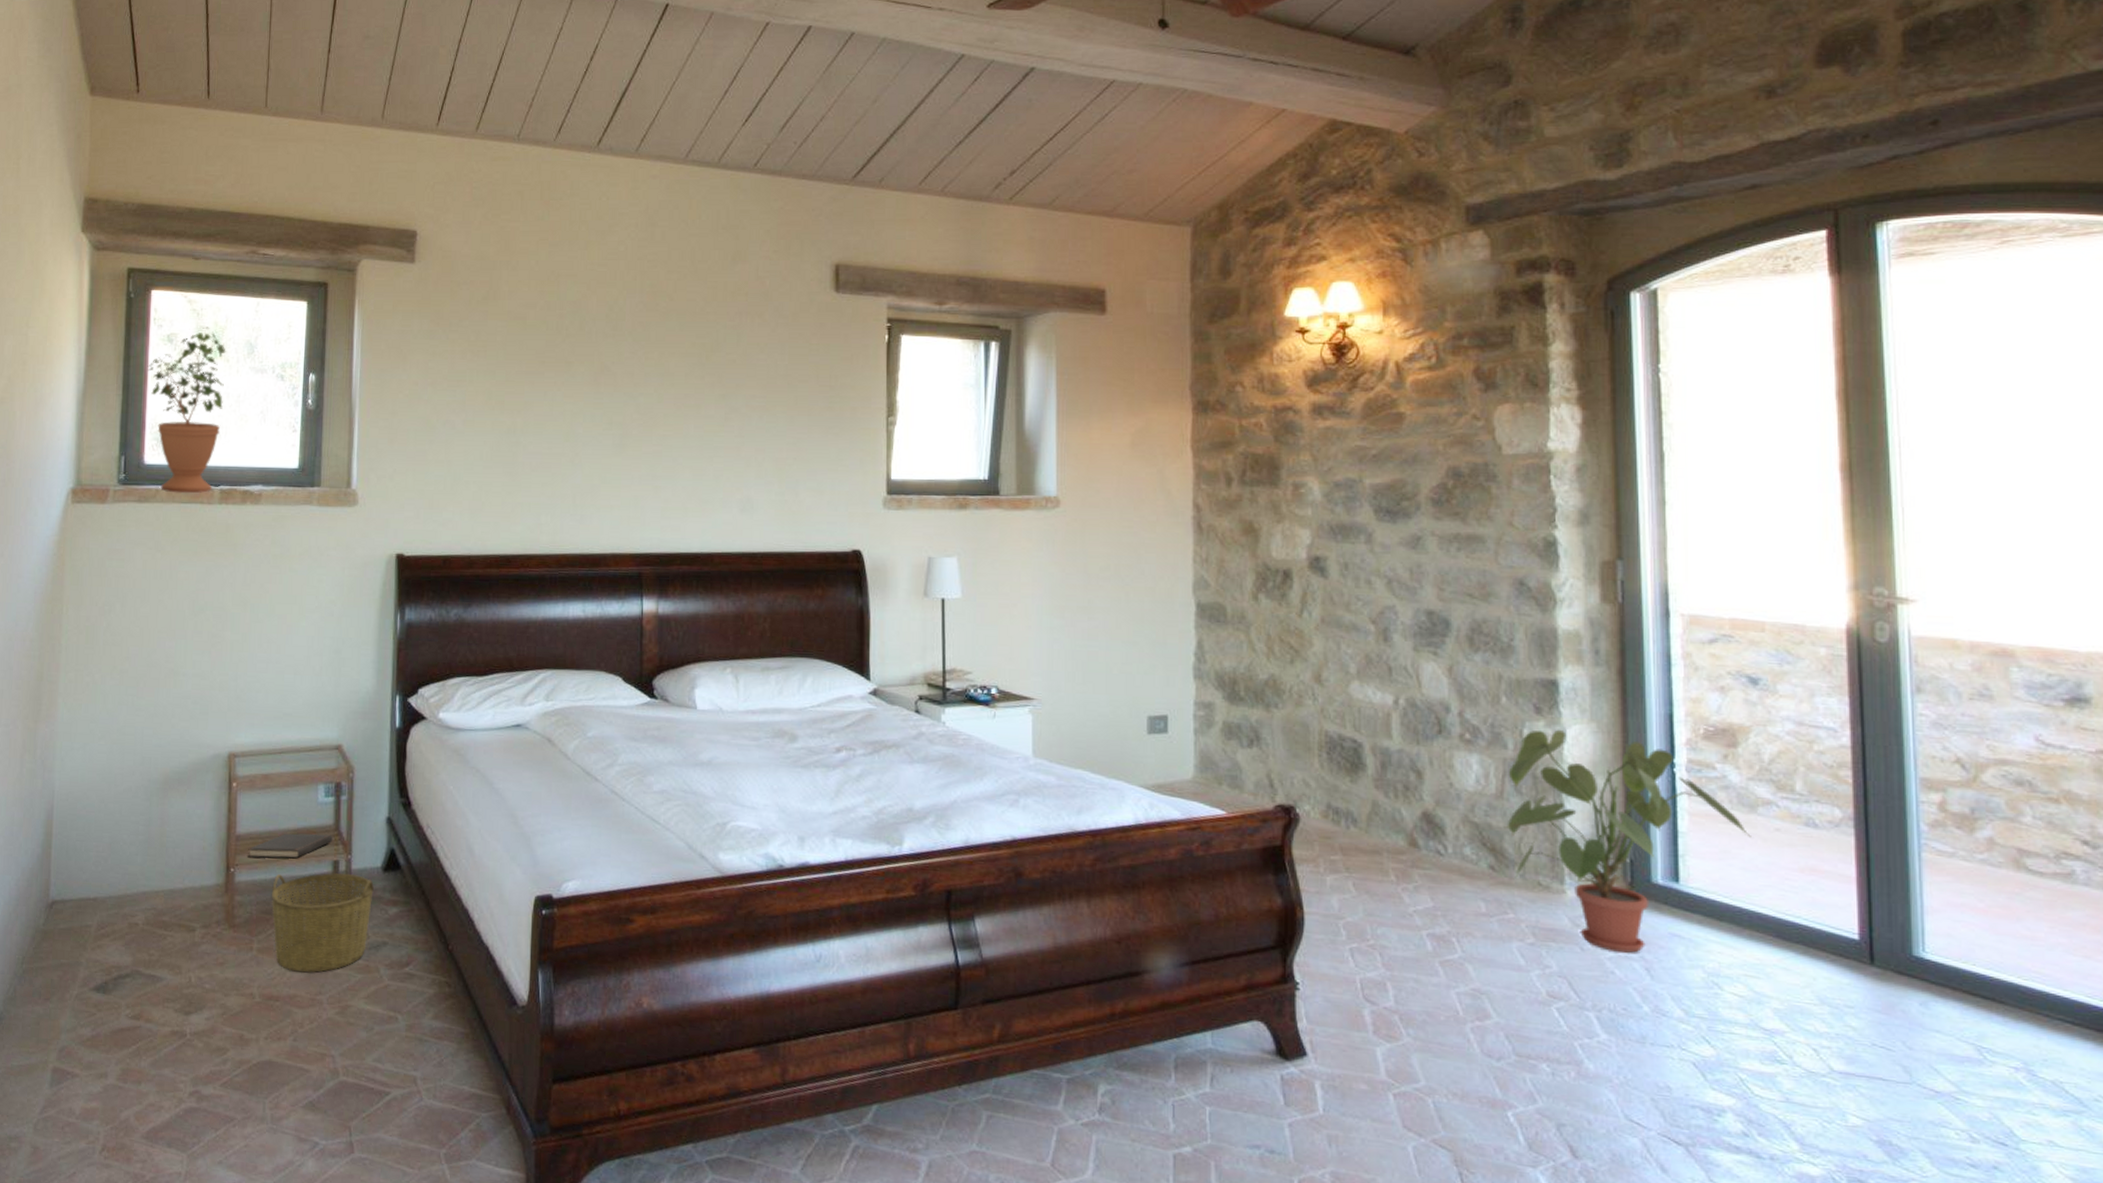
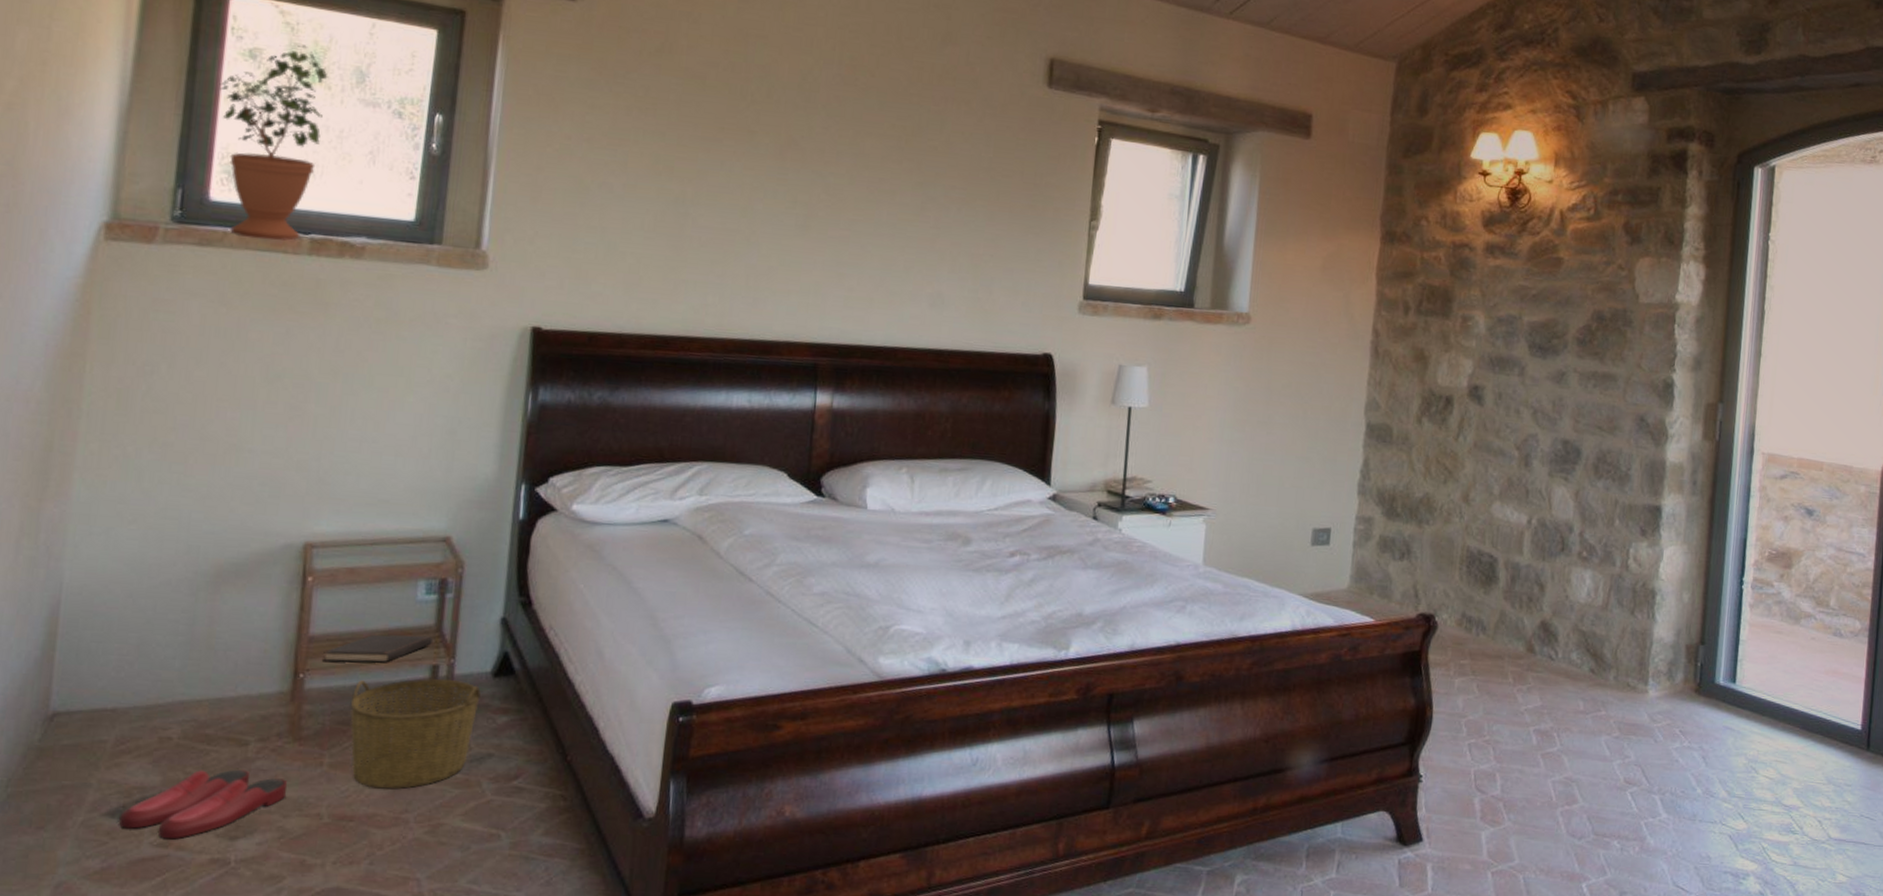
slippers: none [103,952,226,1013] -> present [119,769,287,840]
house plant: present [1503,729,1751,953] -> none [1605,549,1793,744]

